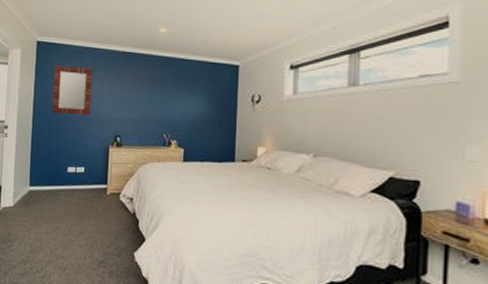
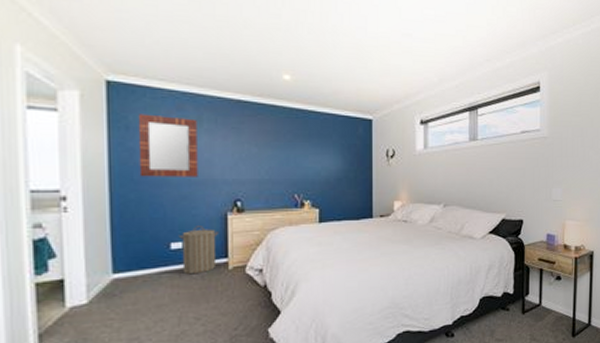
laundry hamper: none [73,155,102,195] -> present [178,226,220,275]

